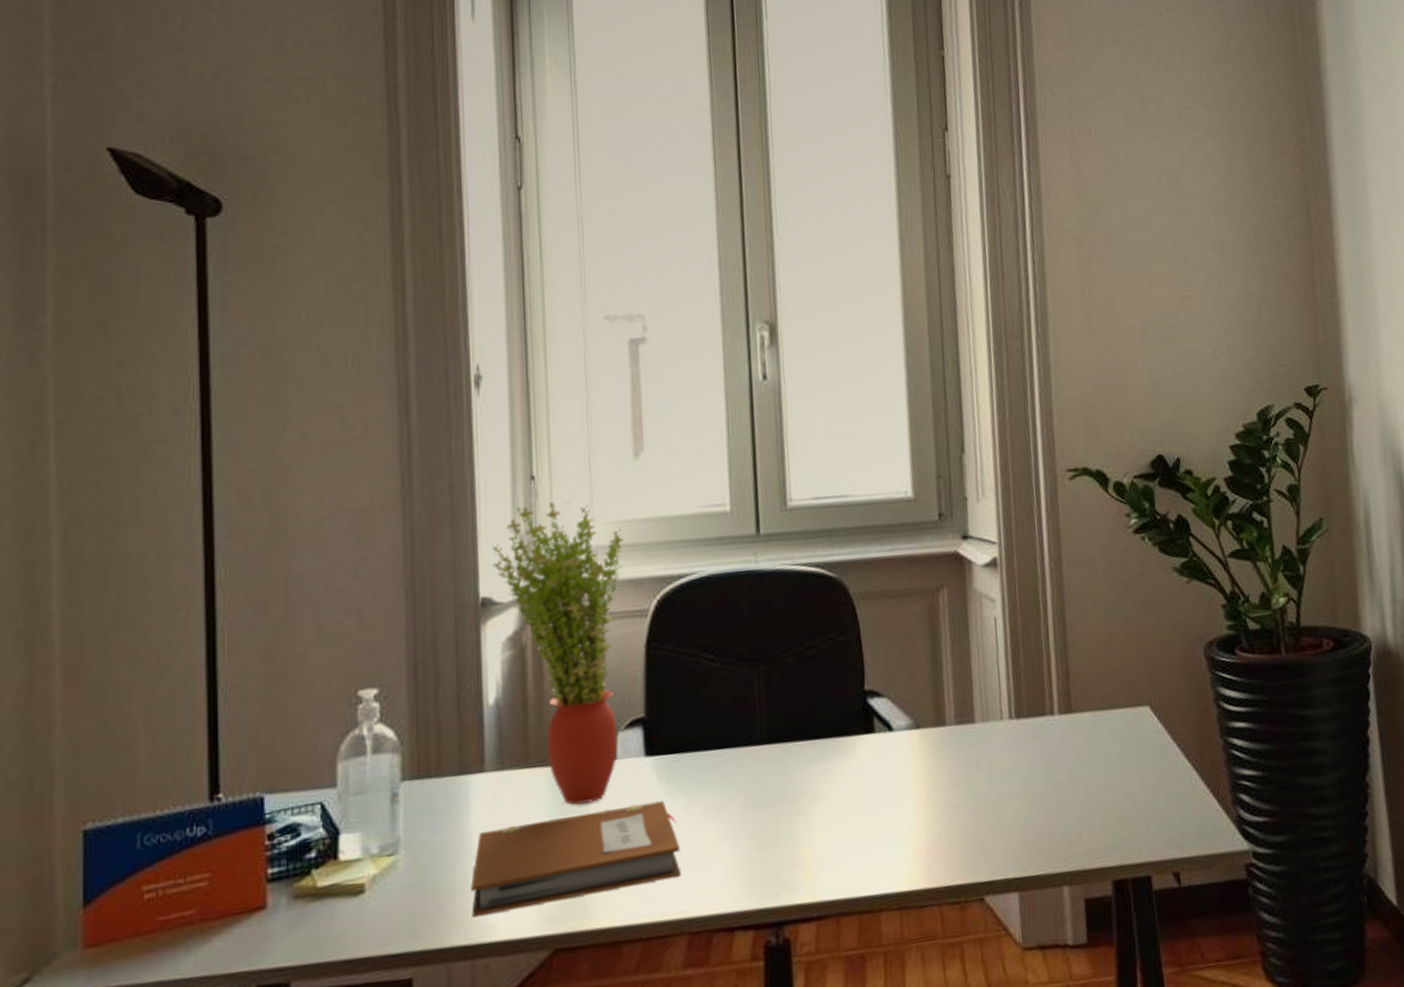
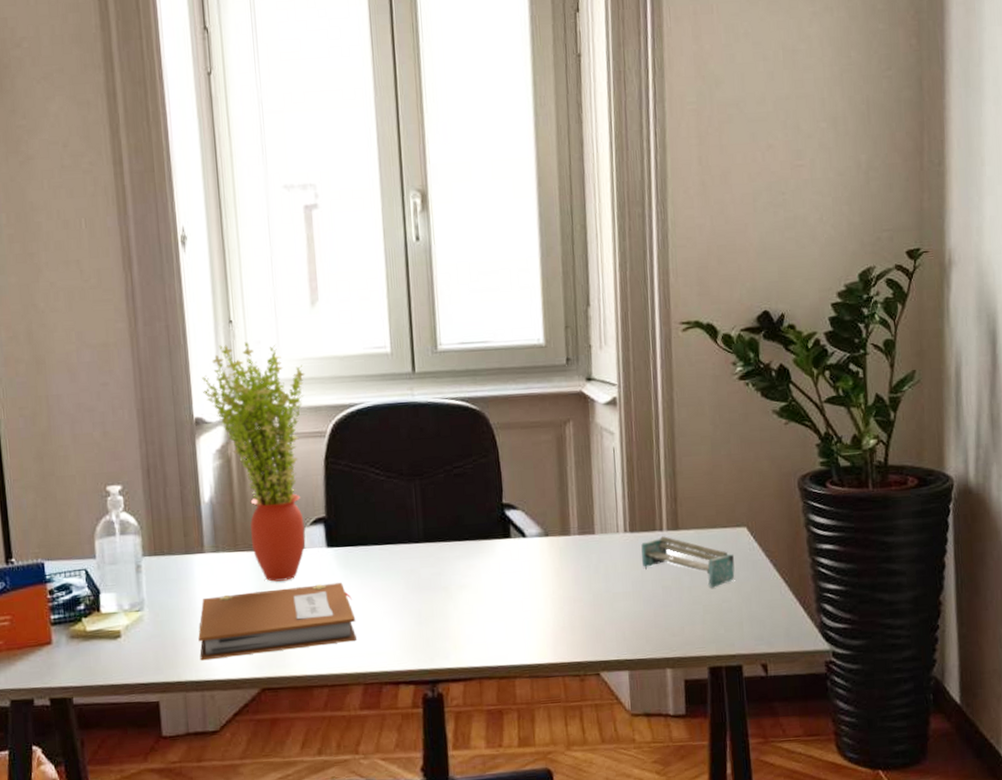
shelf: none [1029,721,1139,782] -> present [641,536,735,588]

